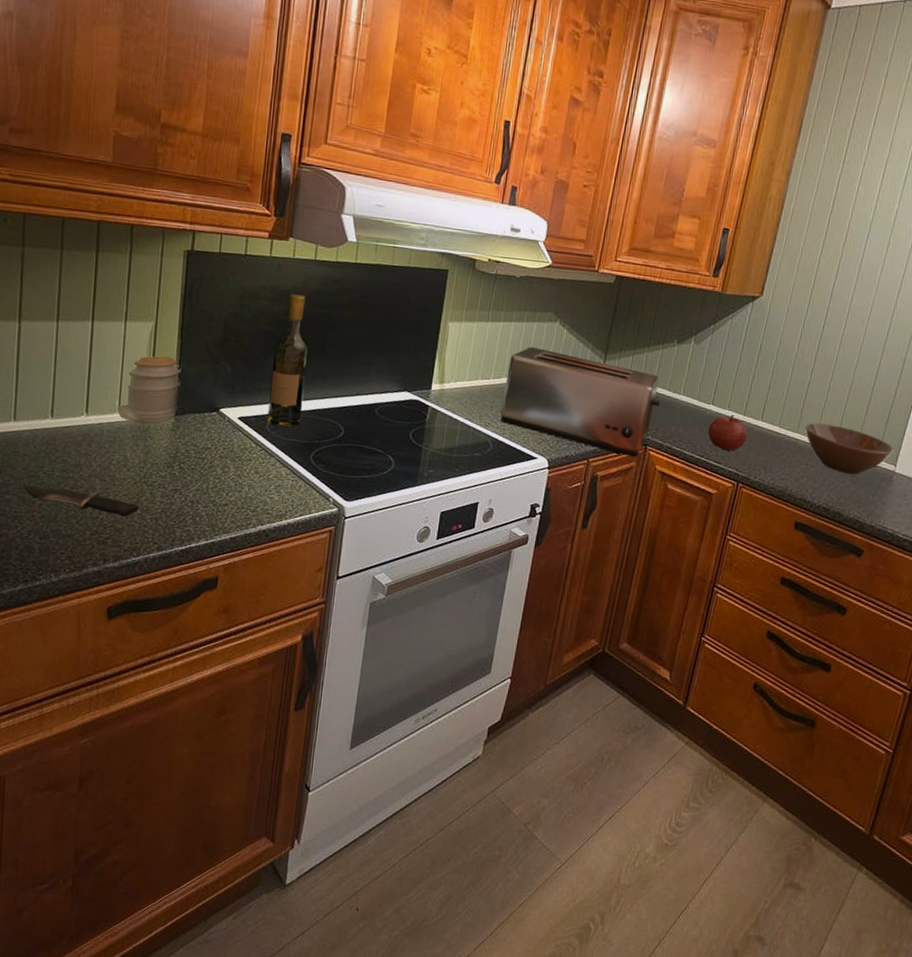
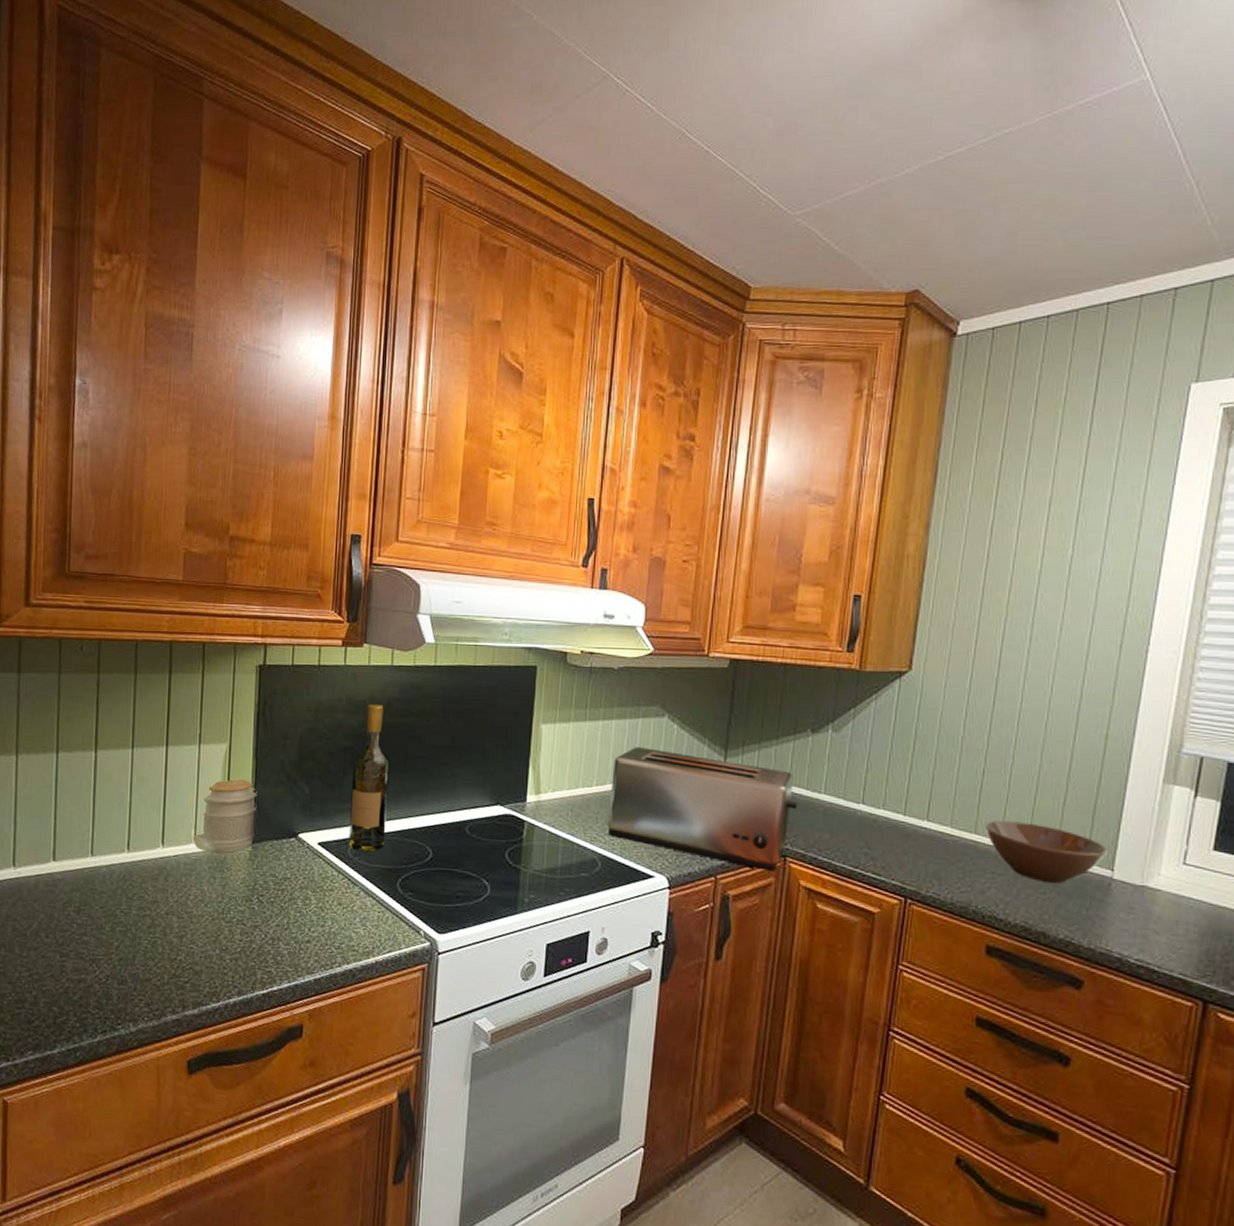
knife: present [24,484,140,516] -> none [102,924,218,957]
fruit: present [708,414,748,451] -> none [861,815,912,860]

